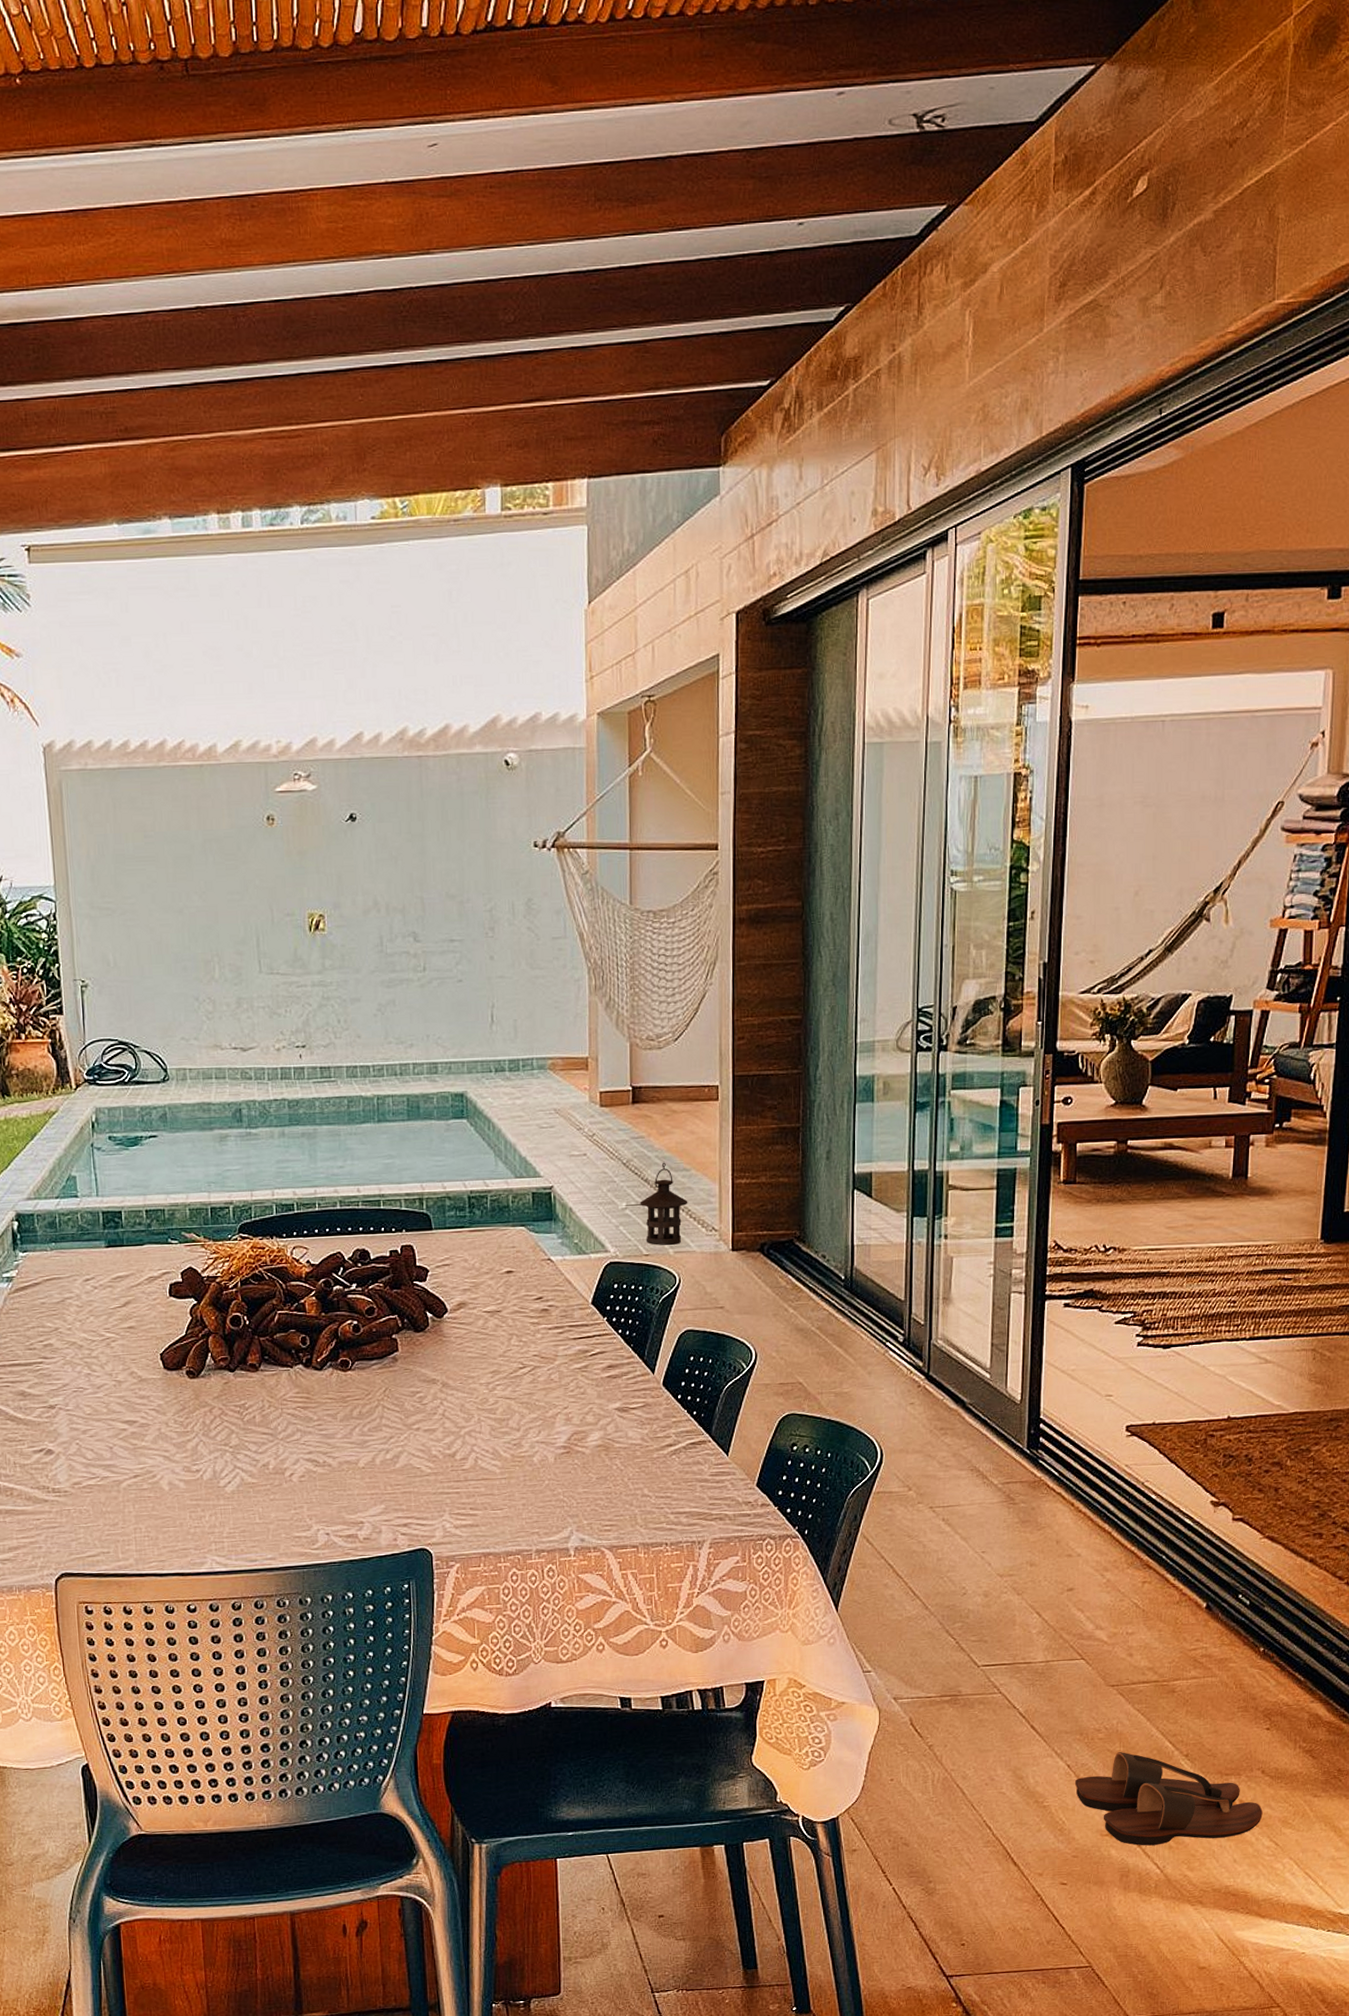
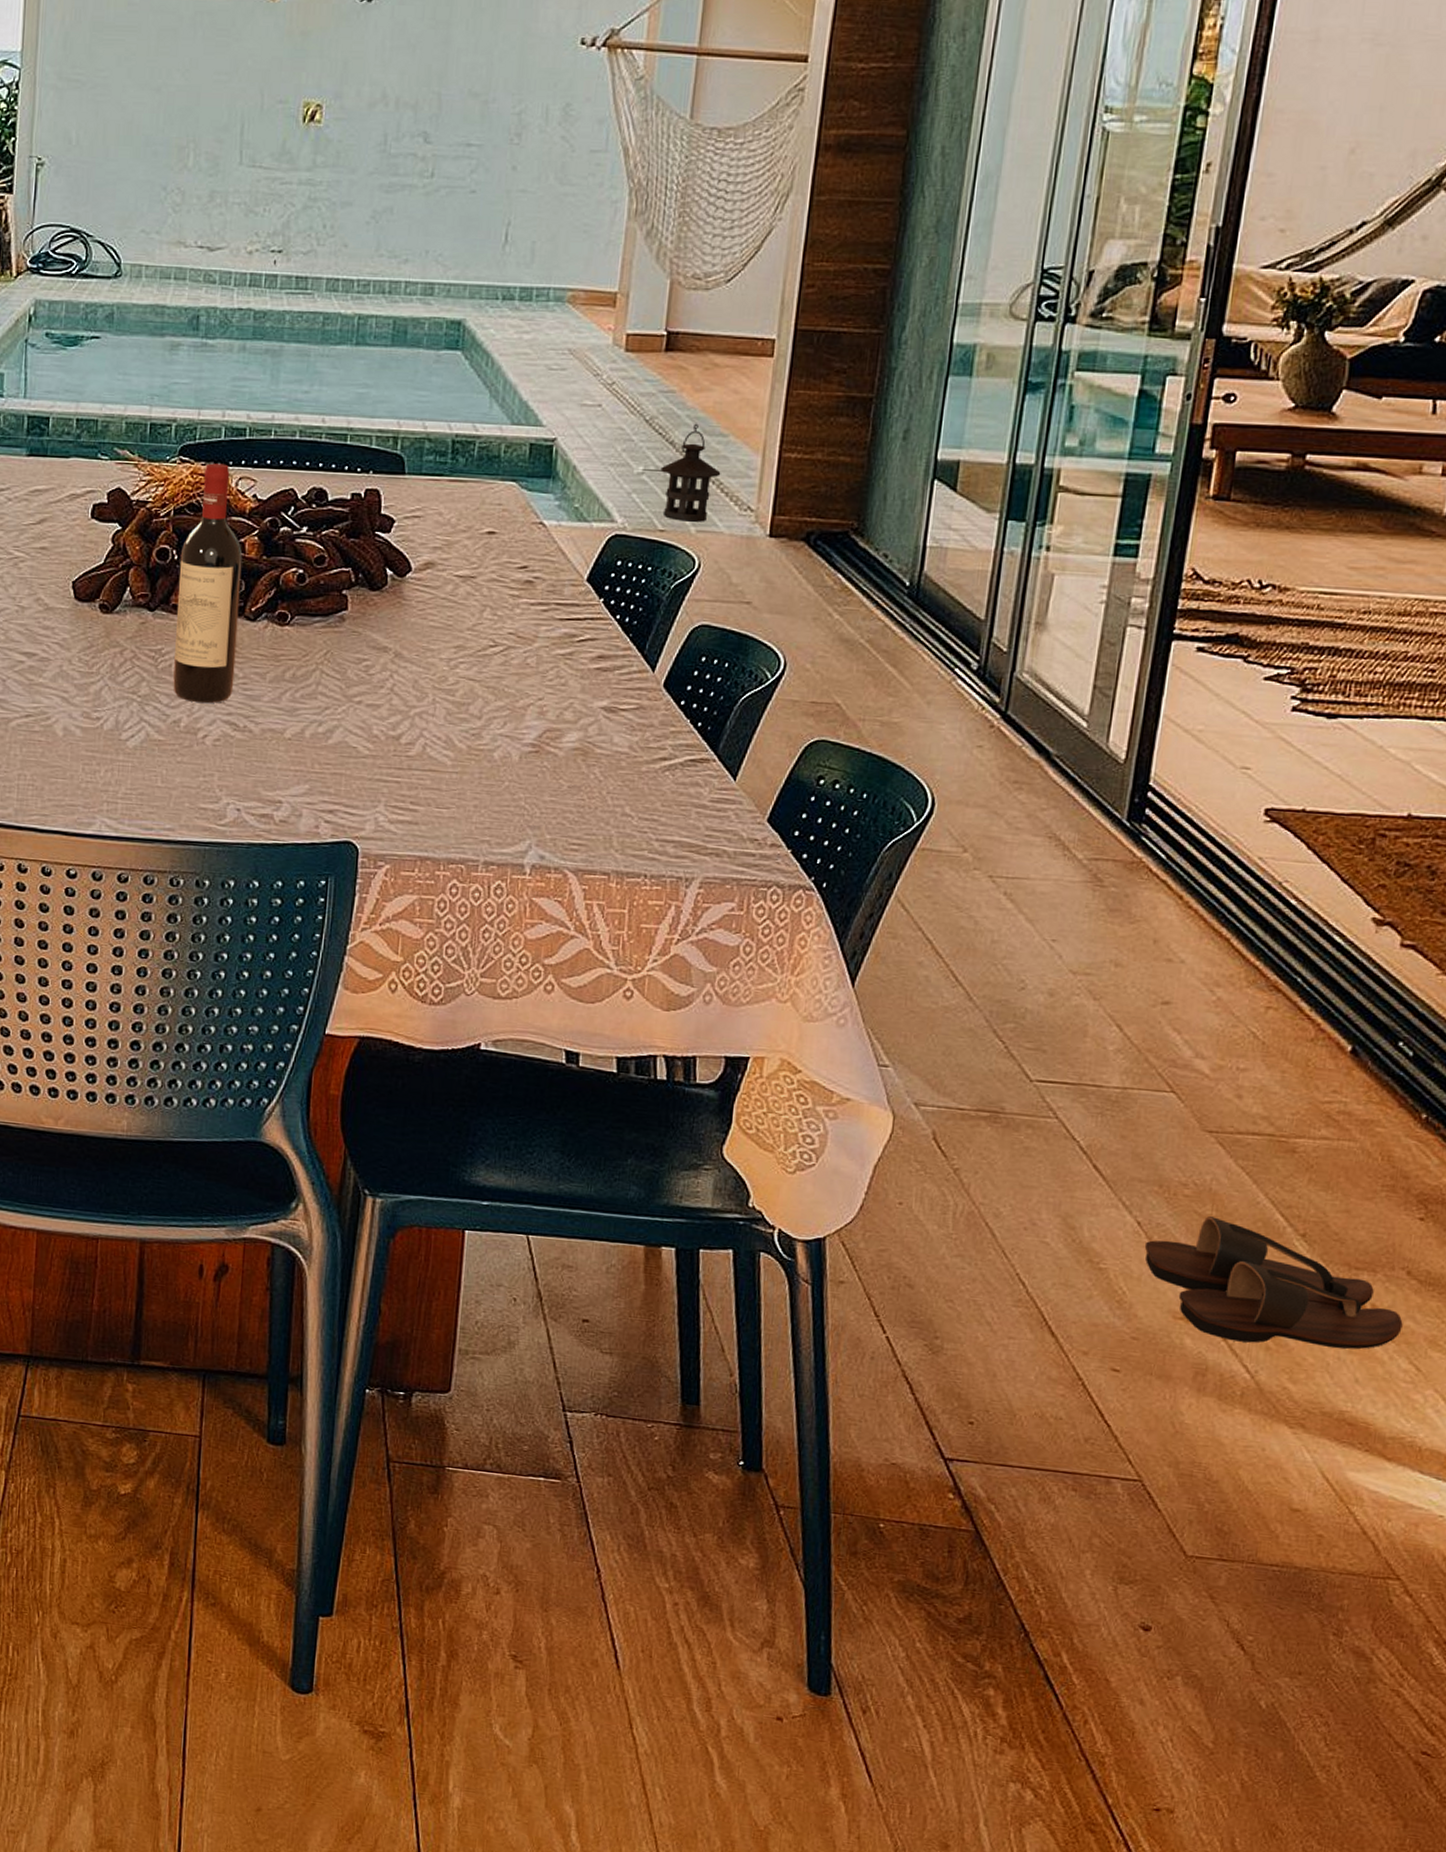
wine bottle: none [251,1236,311,1446] -> present [173,463,243,703]

